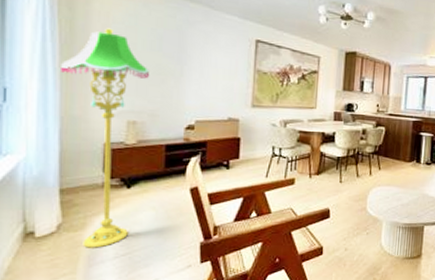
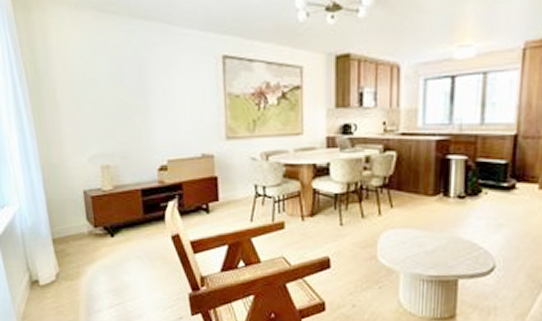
floor lamp: present [59,28,150,248] -> none [32,65,118,297]

